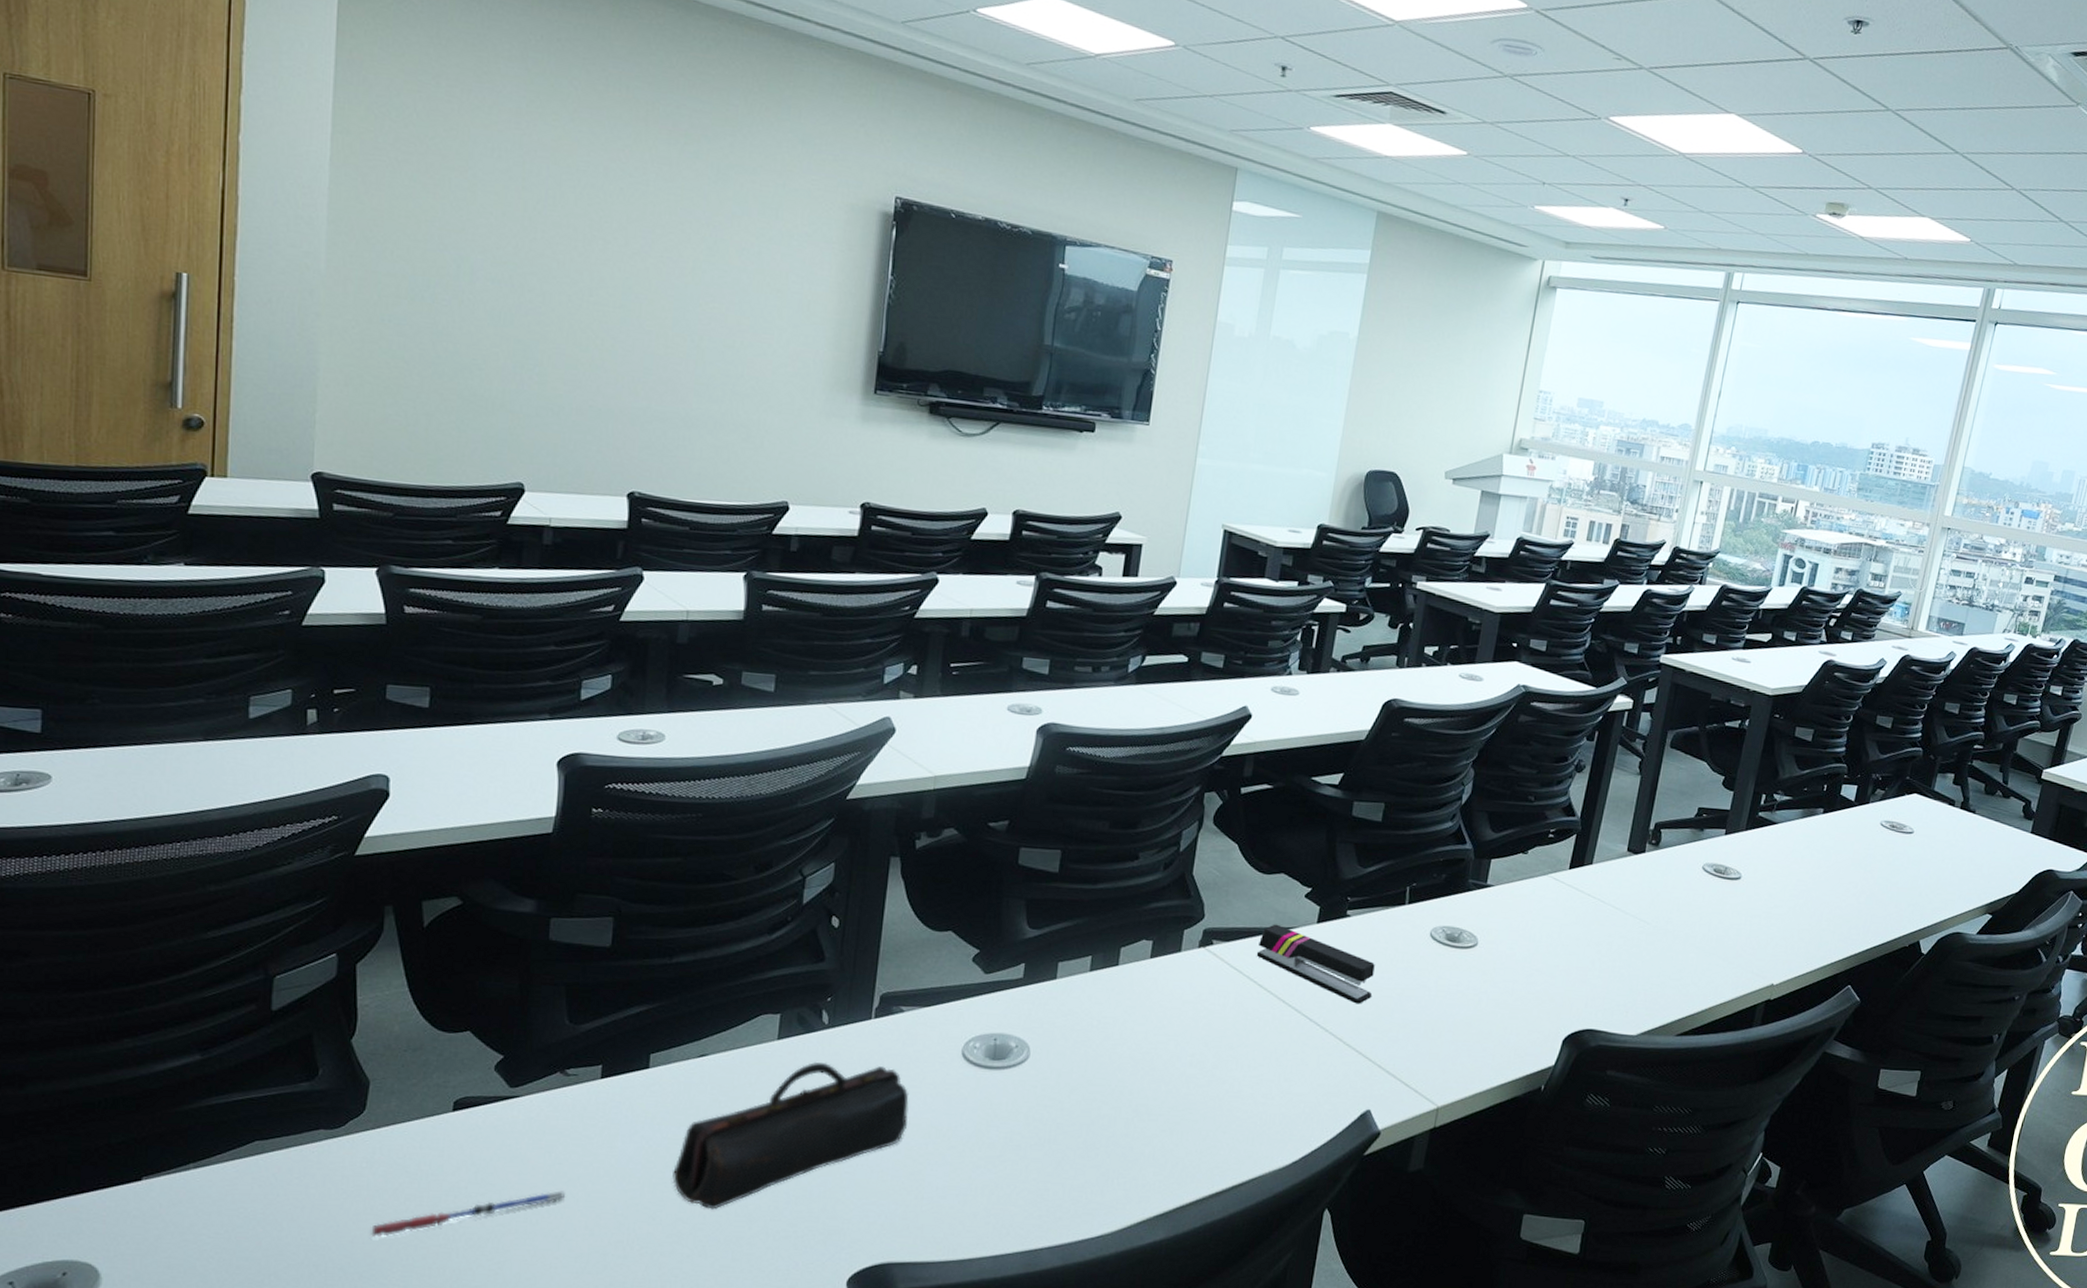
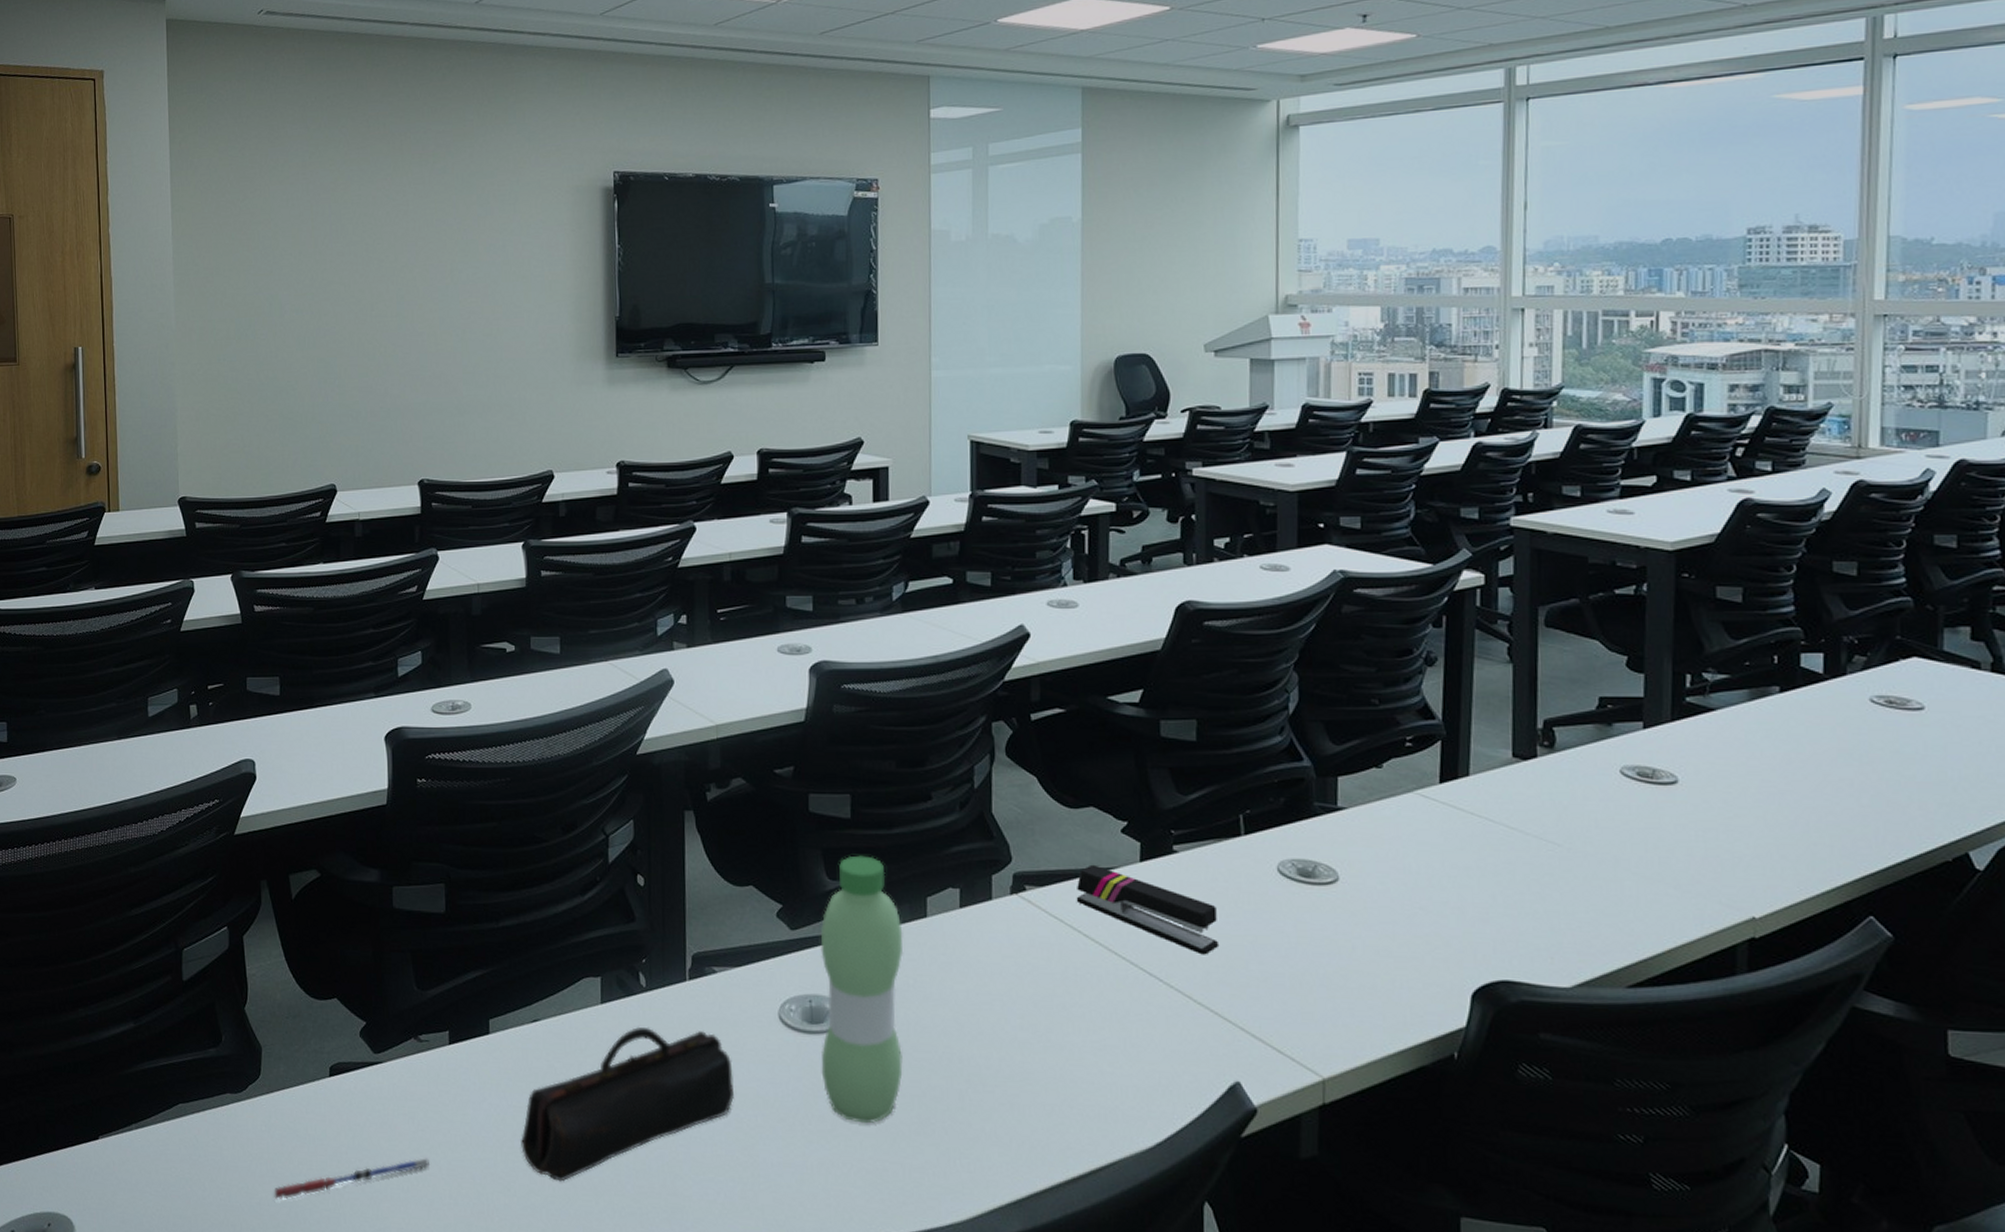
water bottle: none [997,907,1094,1150] -> present [820,855,904,1124]

